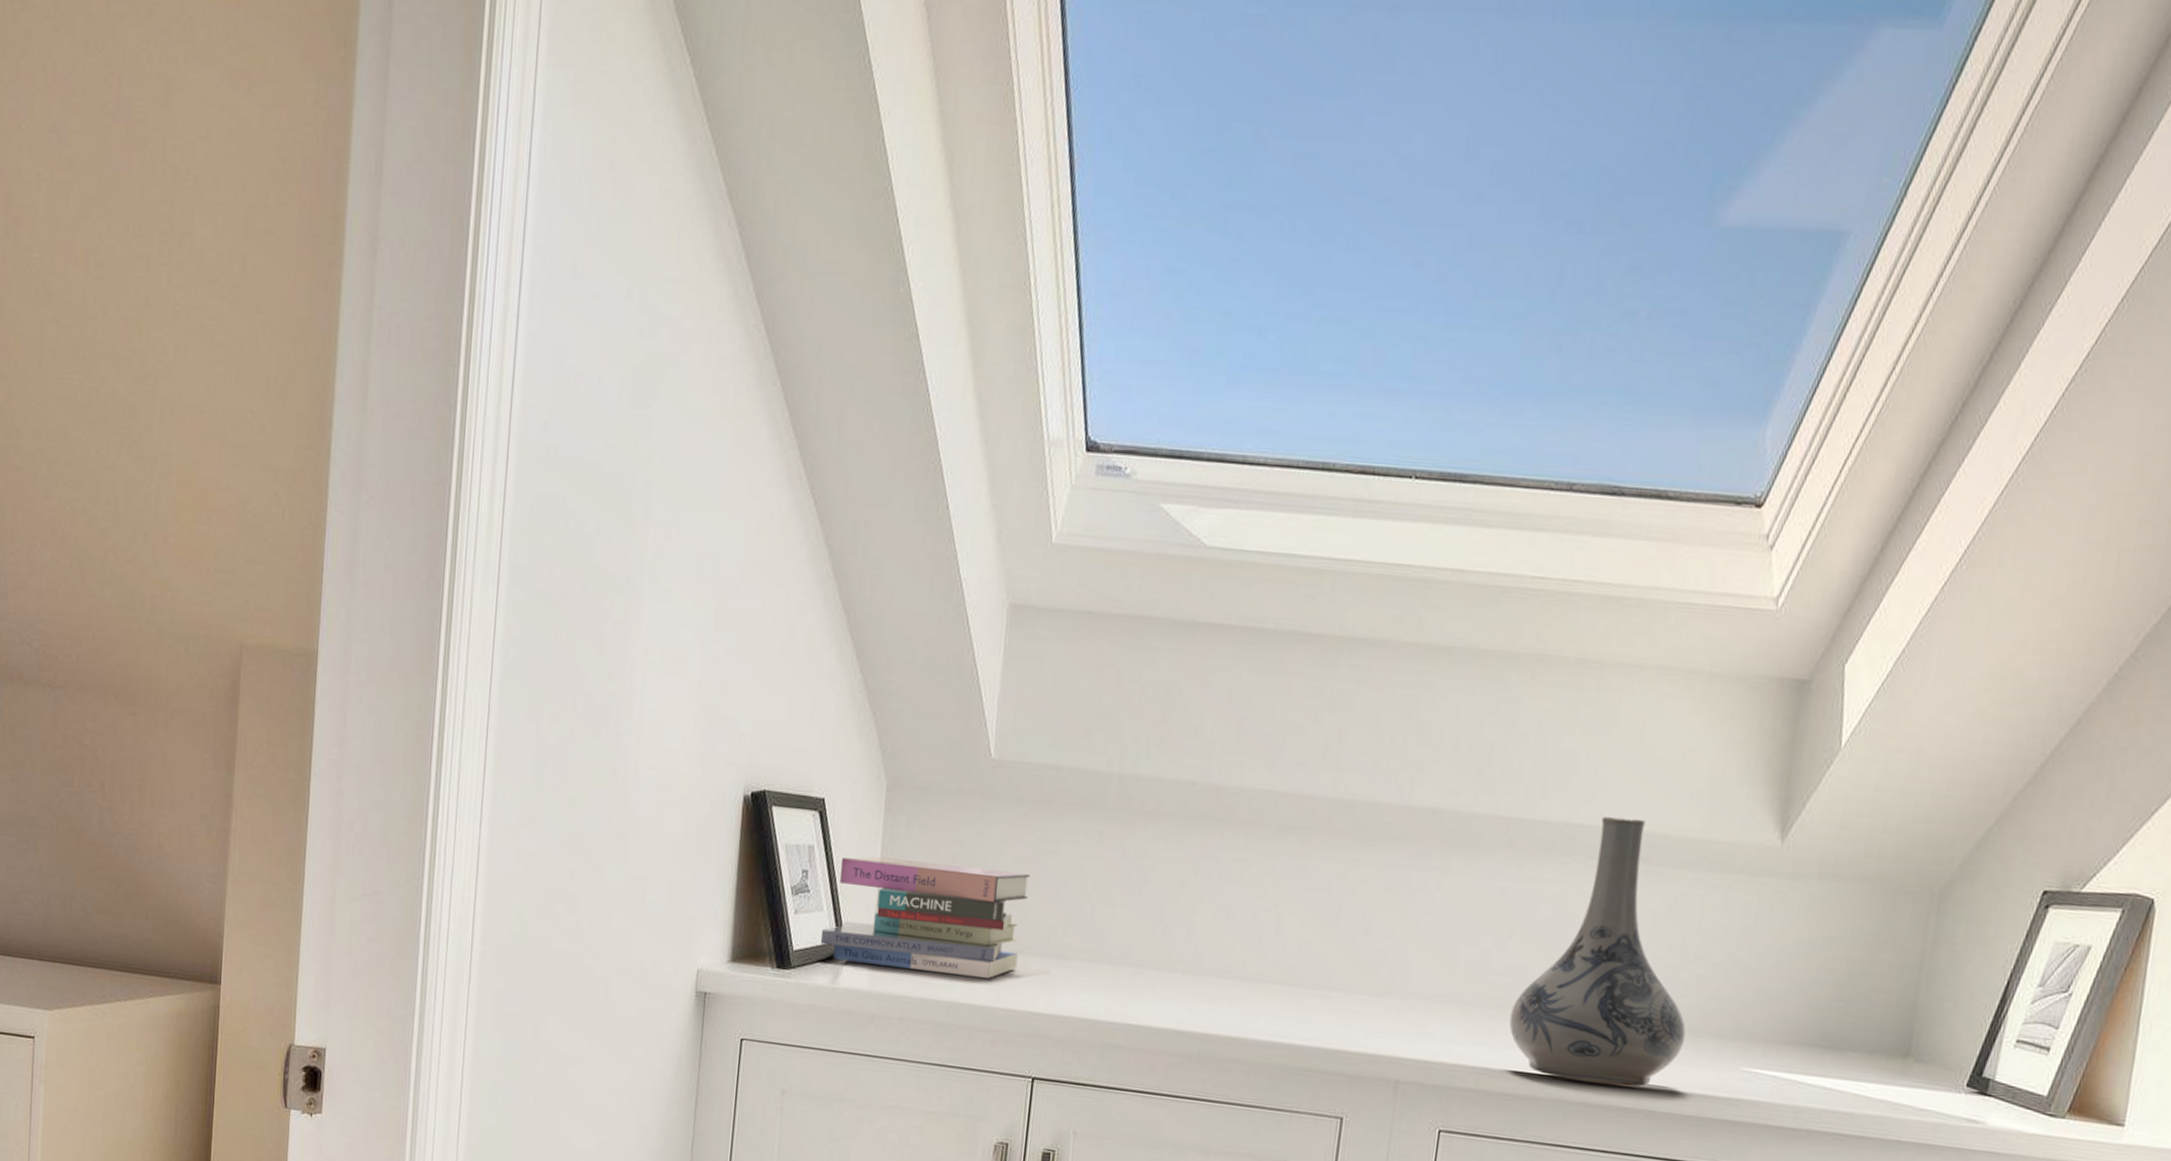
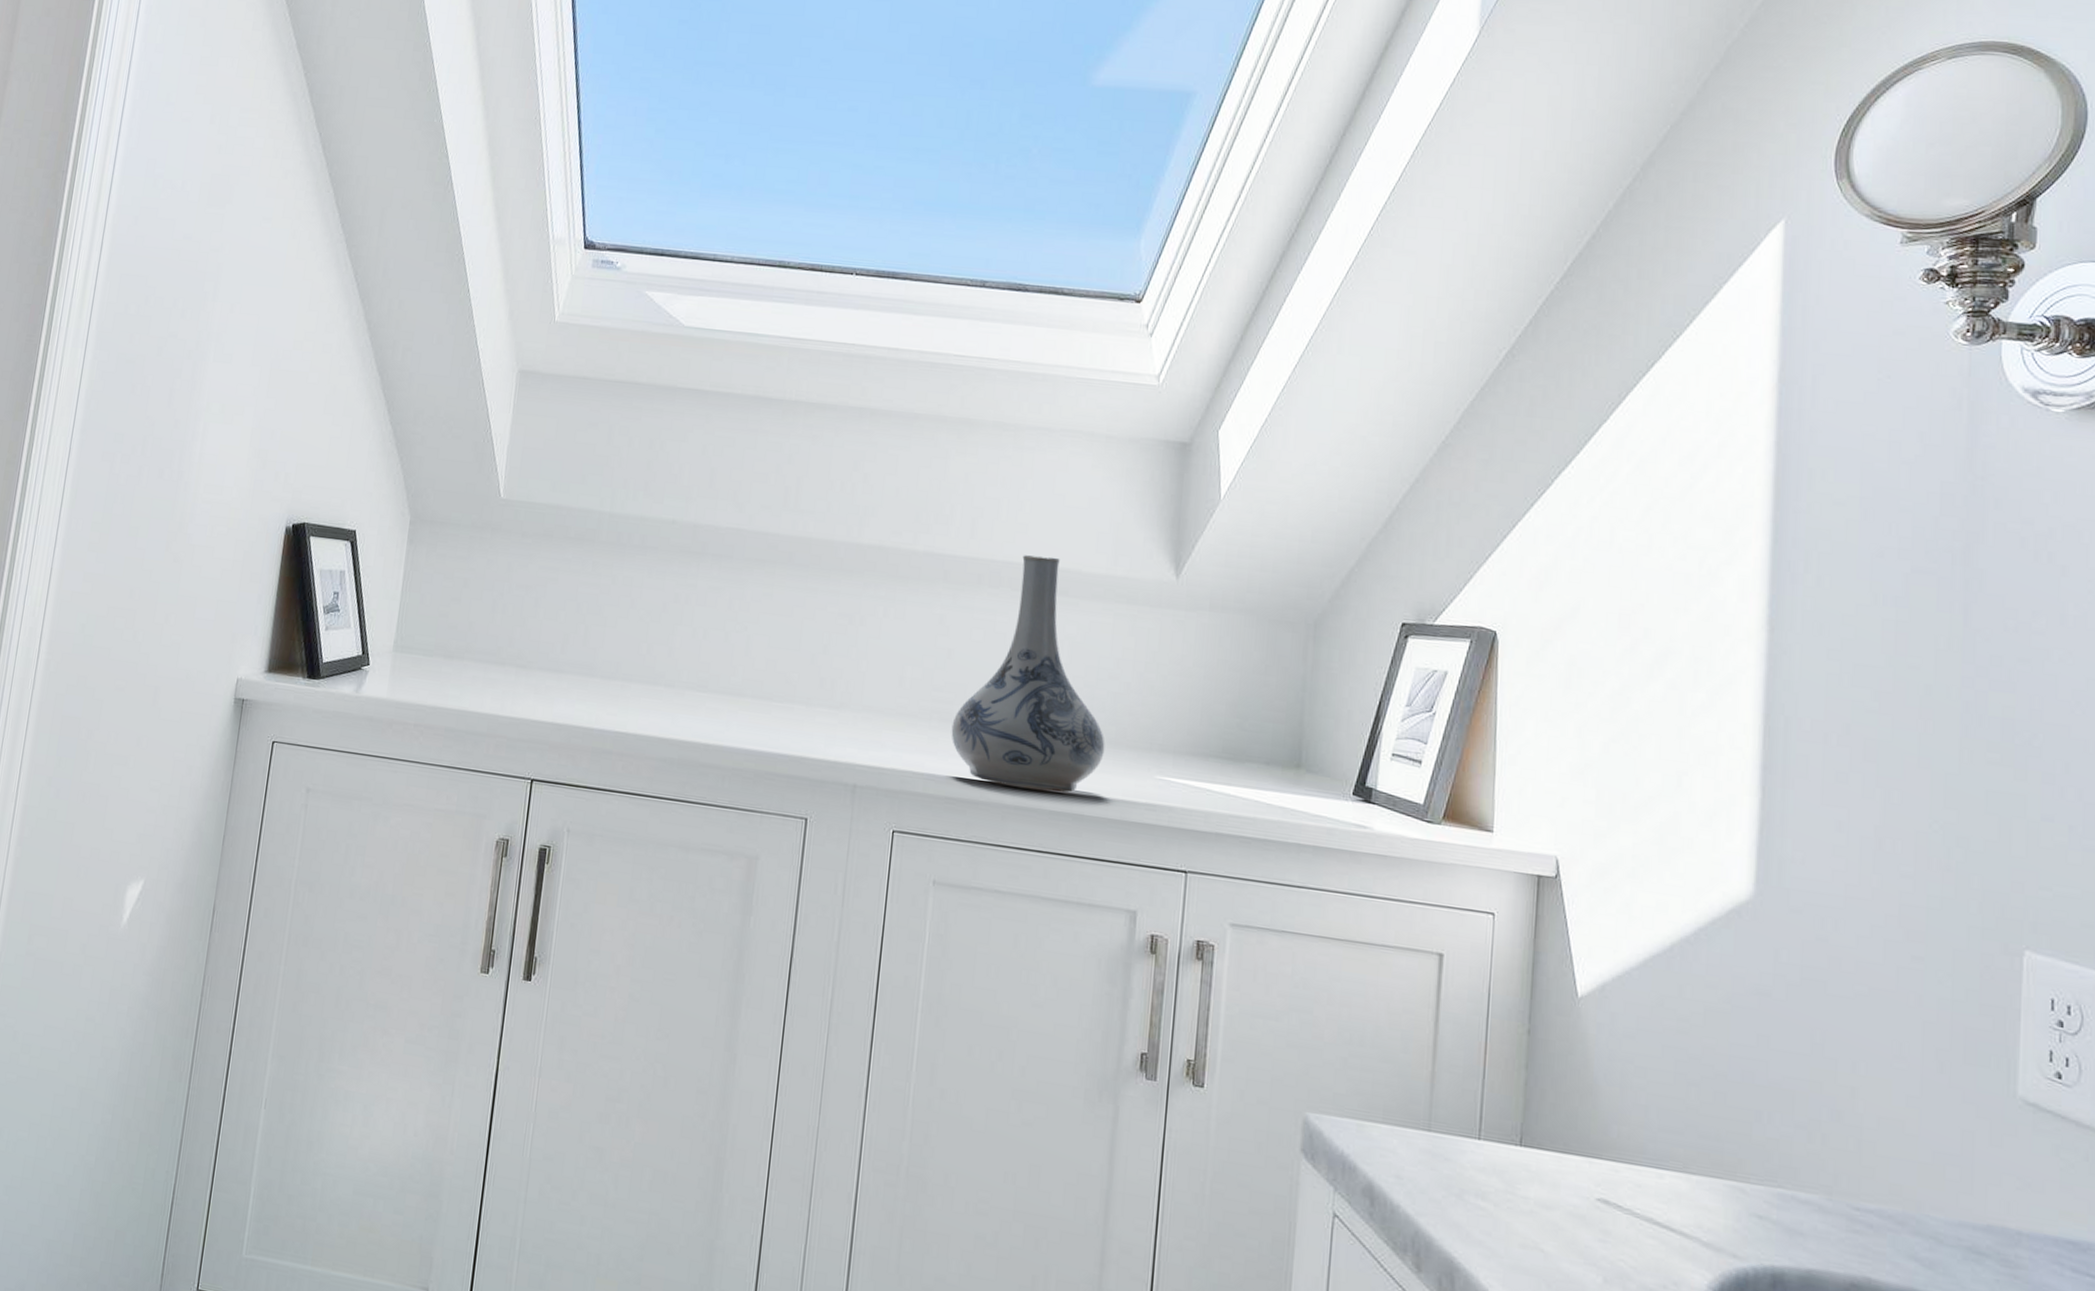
books: present [820,856,1030,980] -> none [347,581,532,690]

